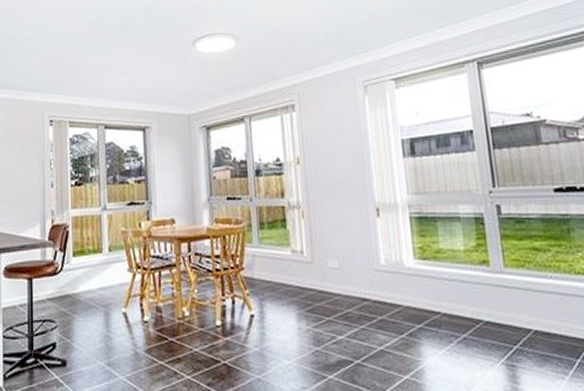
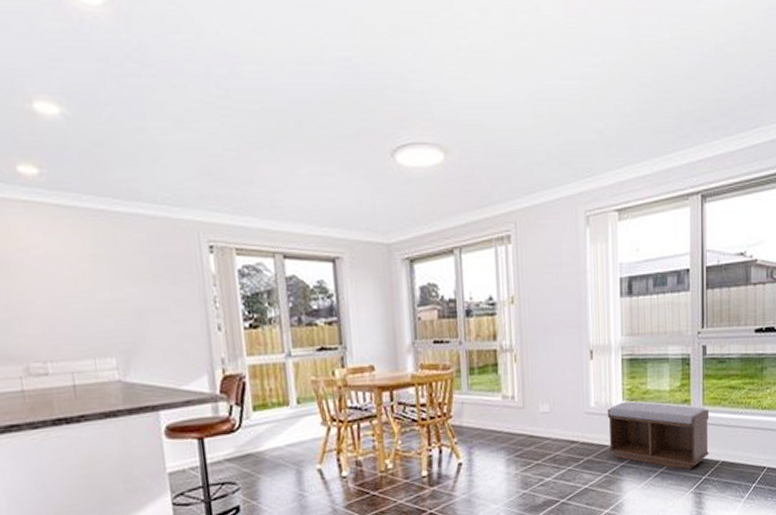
bench: none [399,260,518,337] -> present [608,401,710,470]

